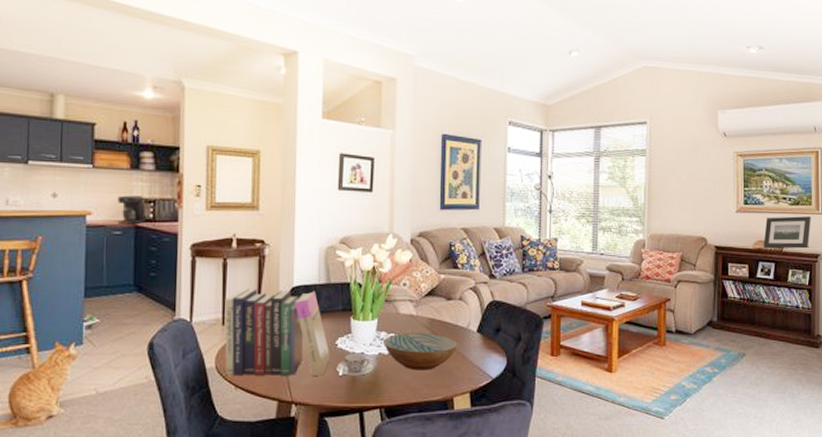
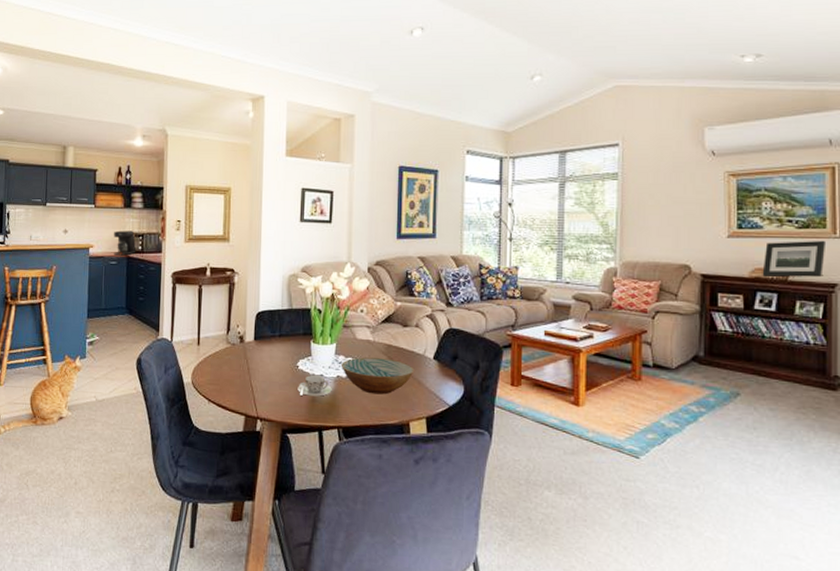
books: present [224,288,330,377] -> none [199,312,292,395]

